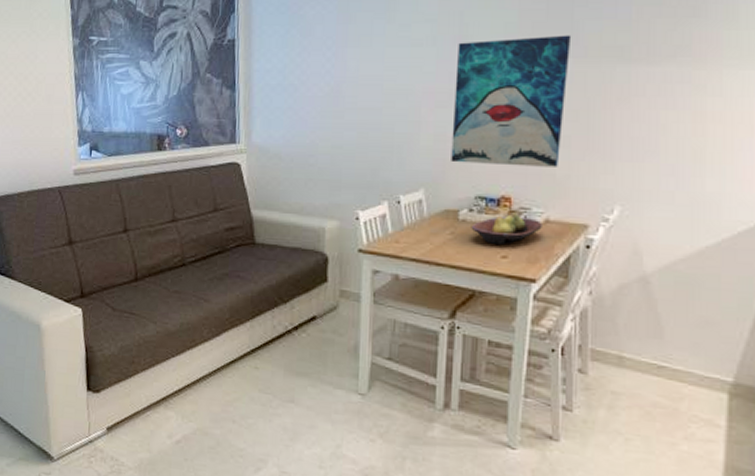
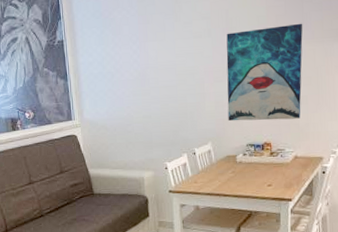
fruit bowl: present [471,212,542,246] -> none [245,153,293,178]

